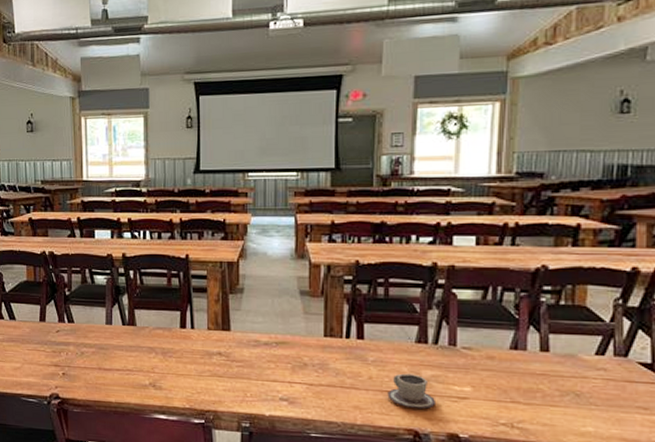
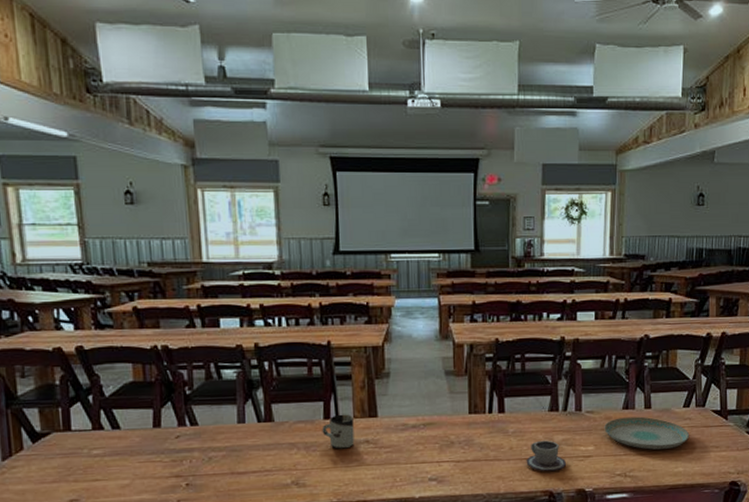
cup: none [178,324,208,358] -> present [322,414,354,449]
plate: none [485,358,604,403] -> present [604,416,690,450]

